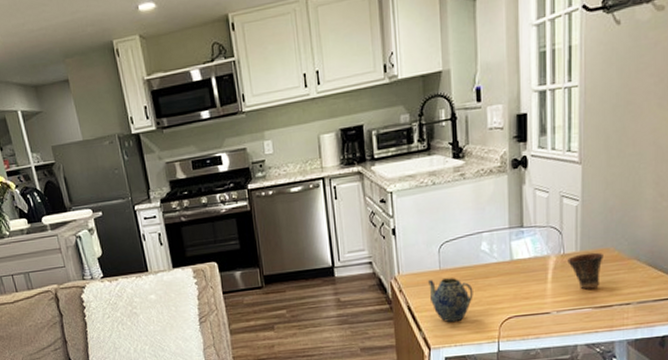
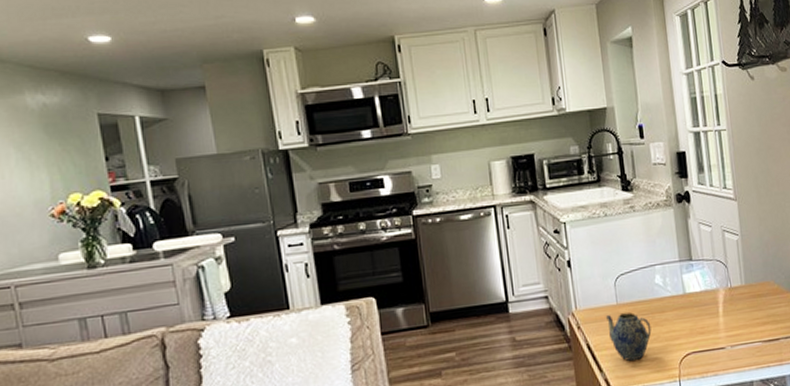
cup: present [567,252,603,290] -> none [735,285,766,323]

